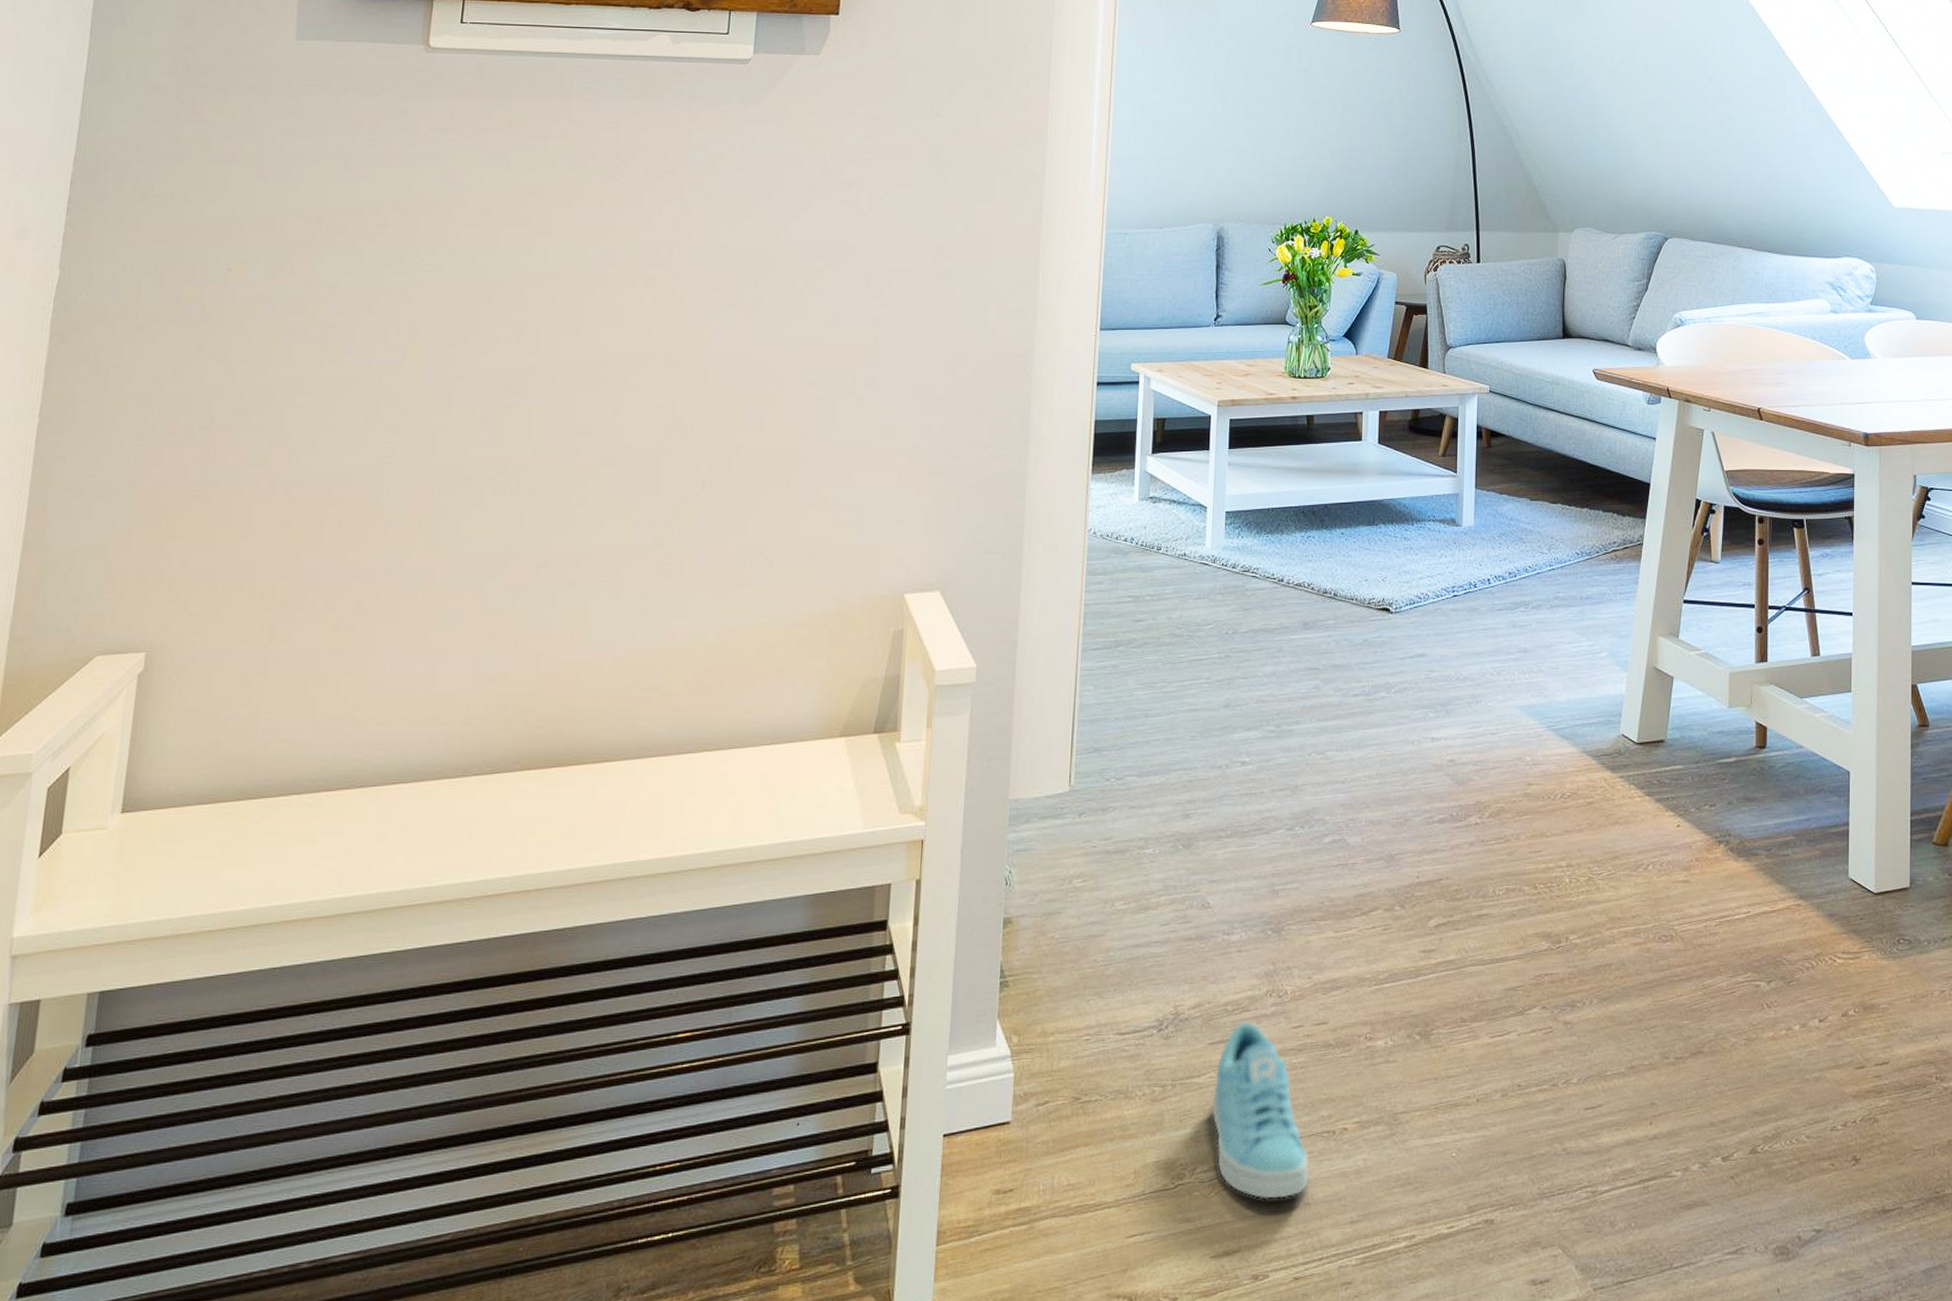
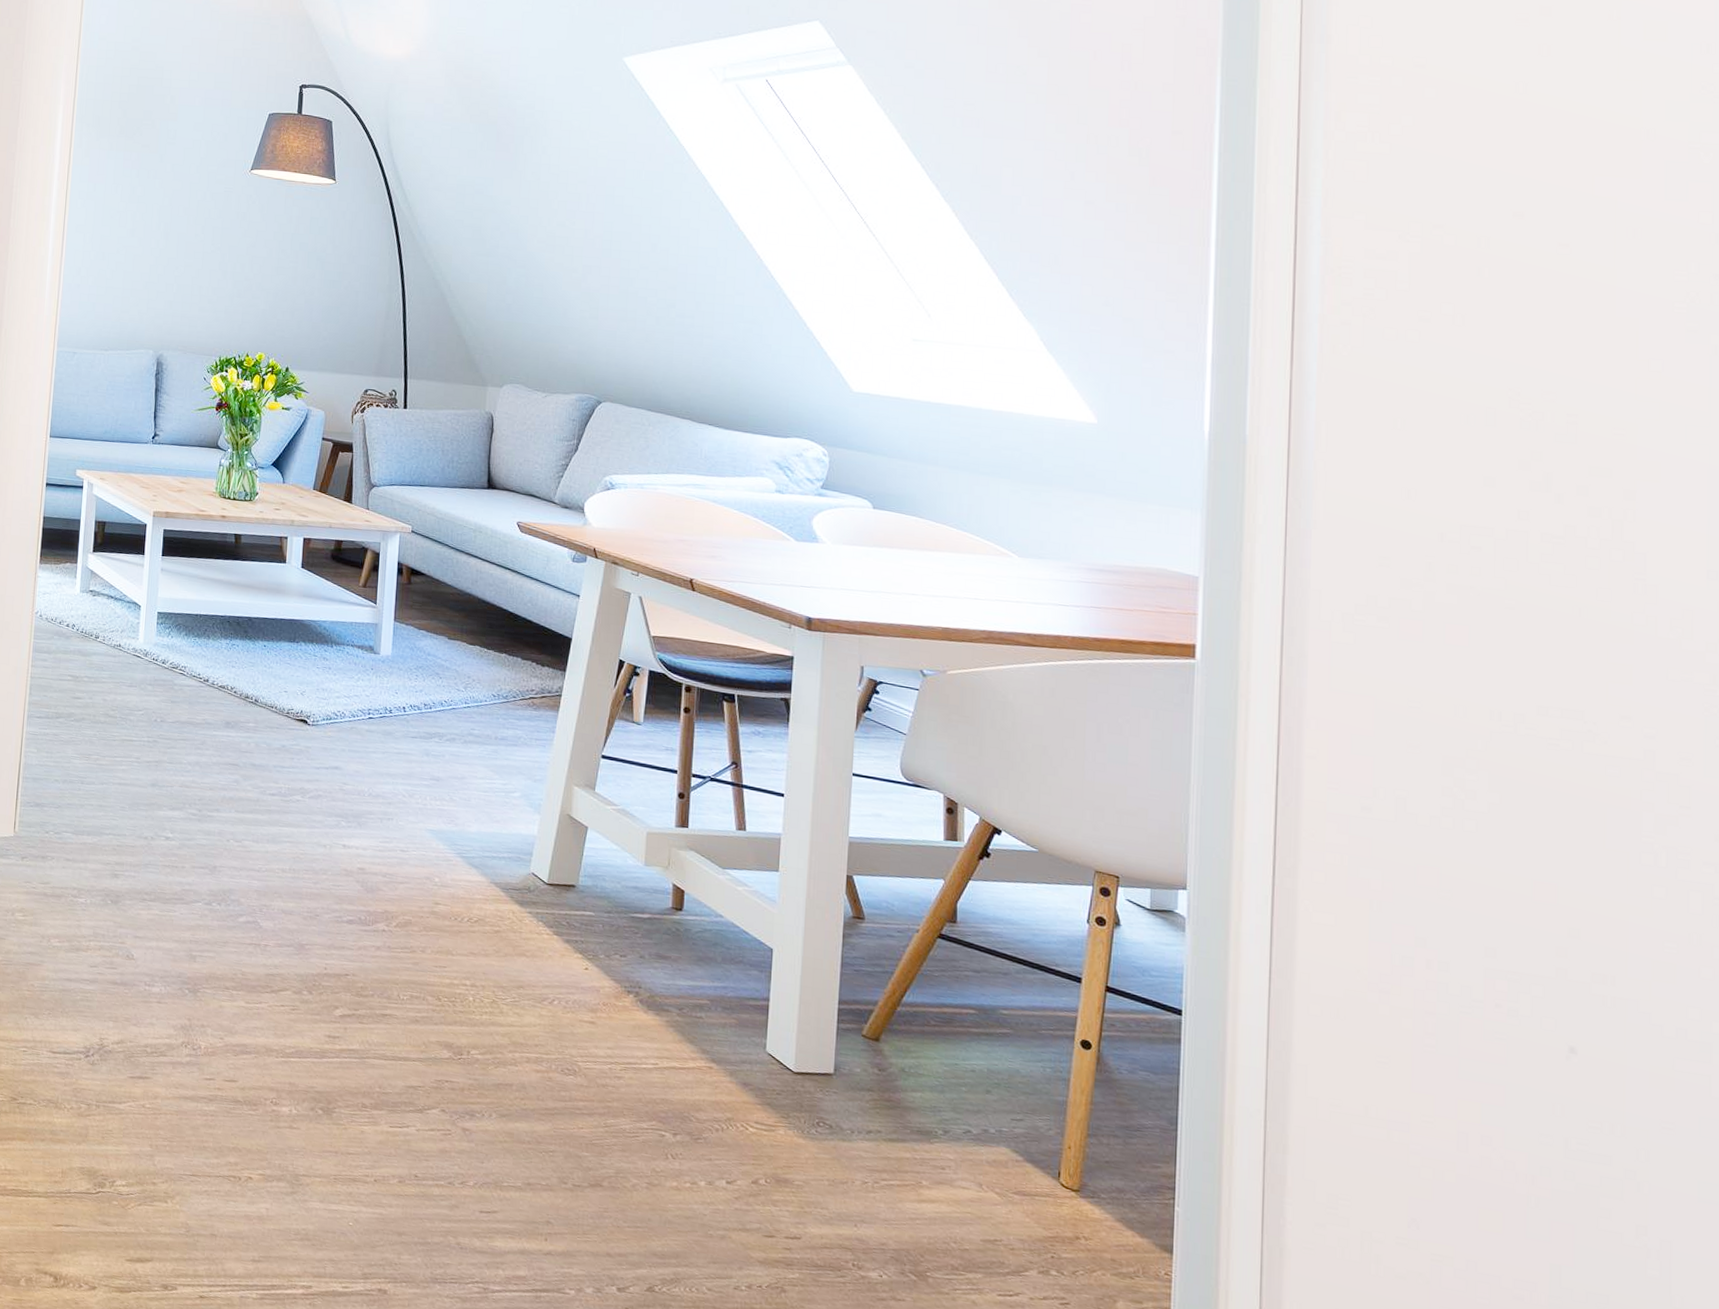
sneaker: present [1211,1021,1310,1201] -> none [129,1064,217,1226]

